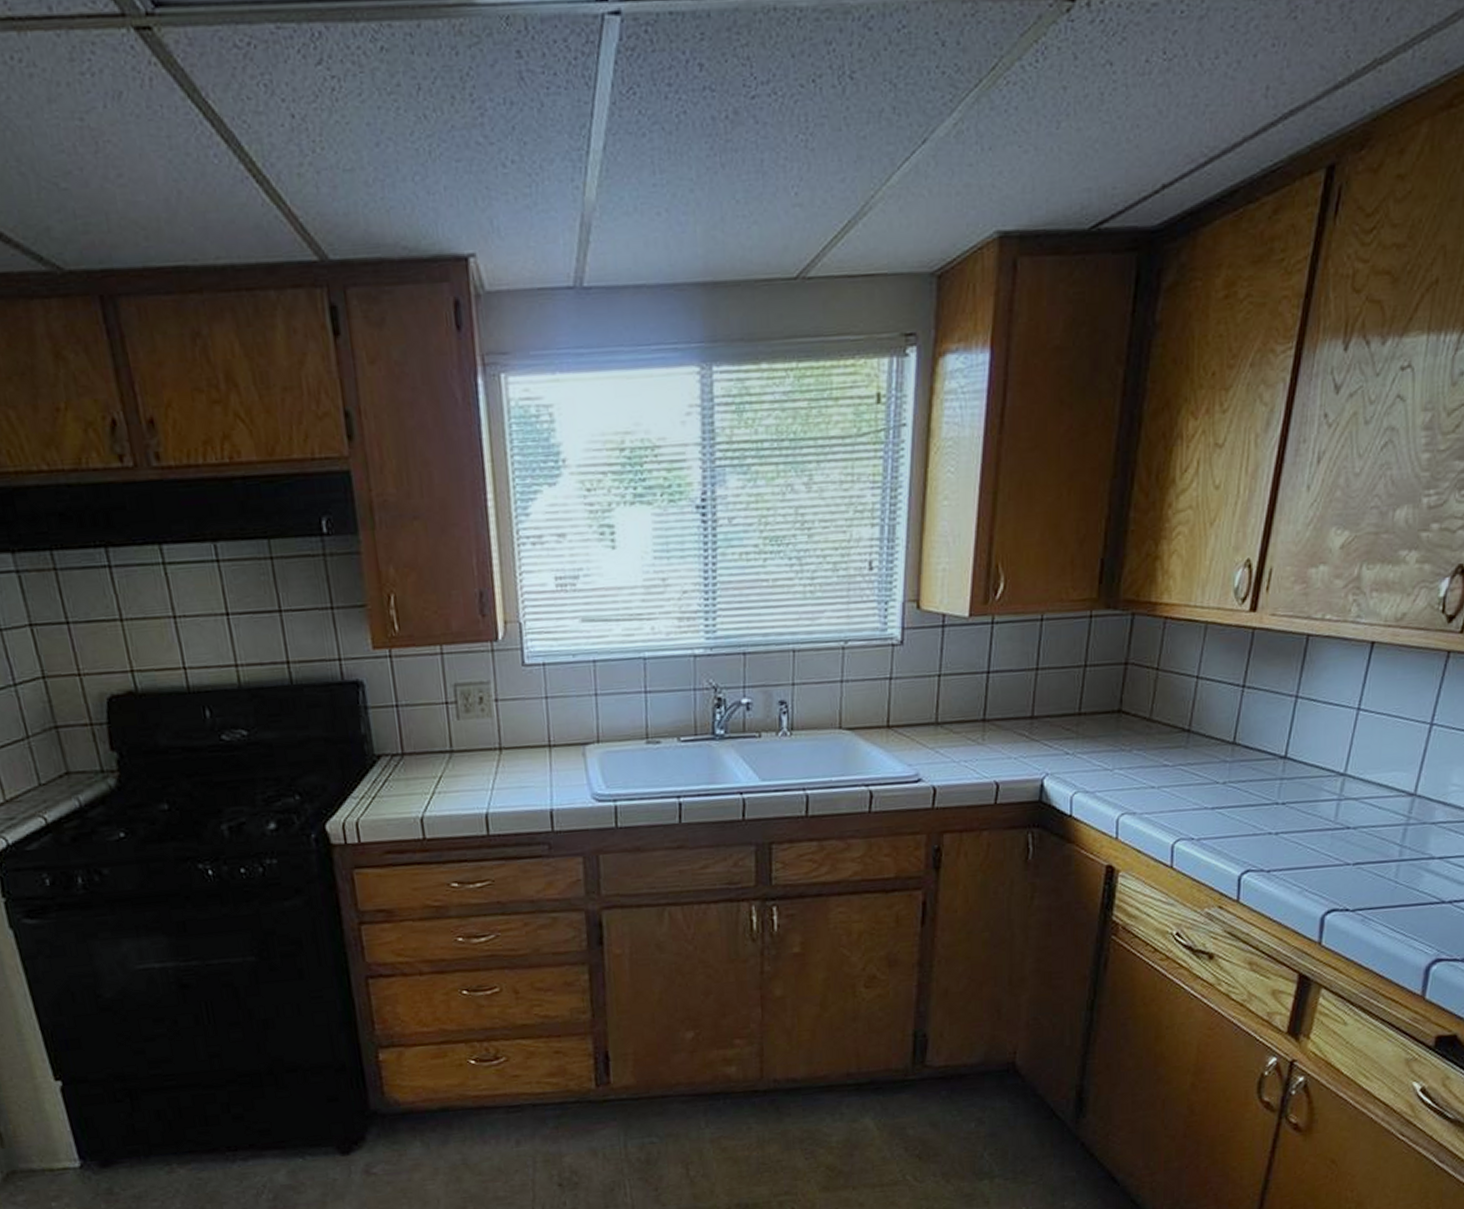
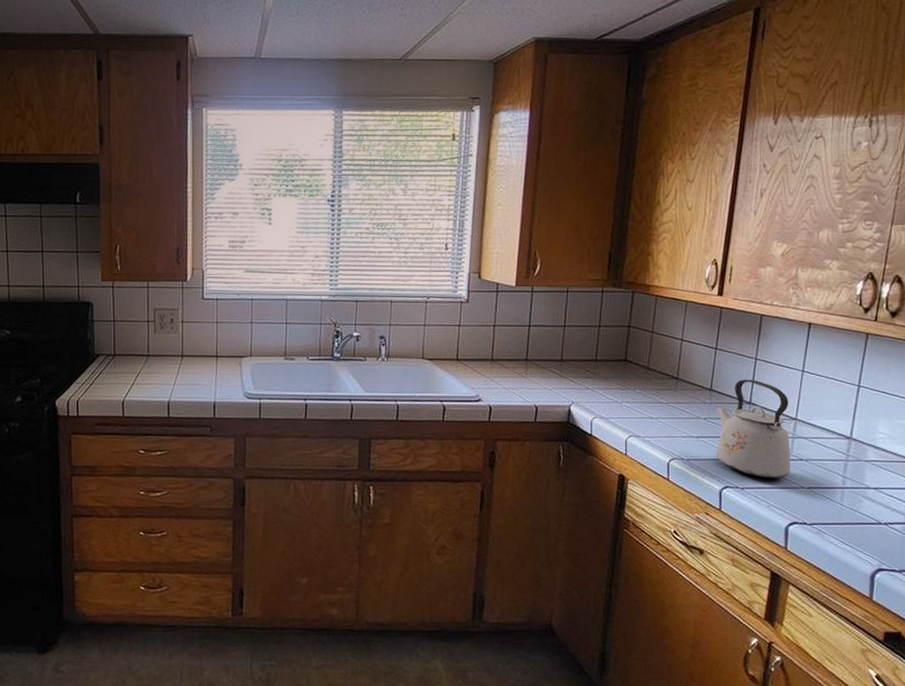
kettle: none [1236,725,1336,856] -> present [716,379,791,479]

